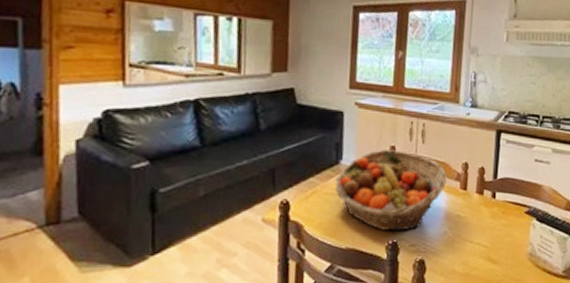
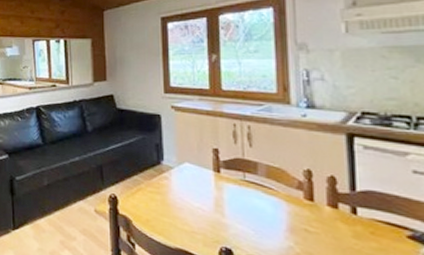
fruit basket: present [334,150,447,232] -> none [158,152,285,239]

